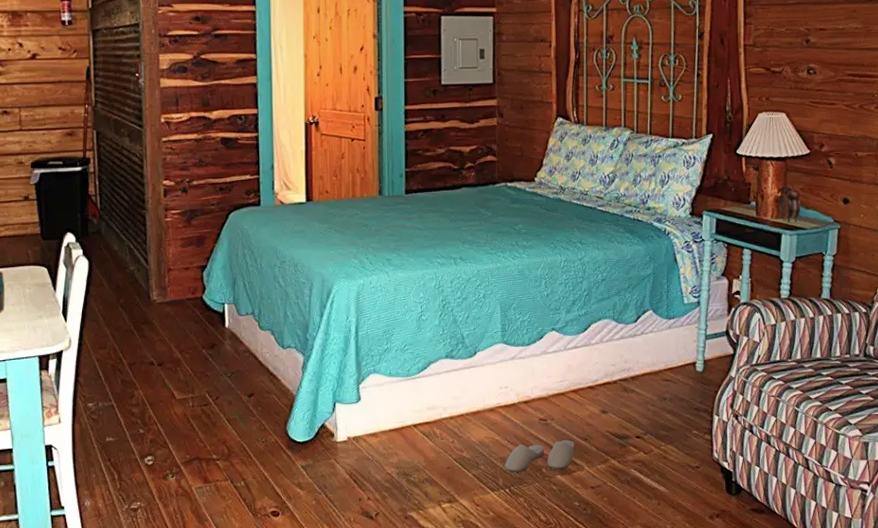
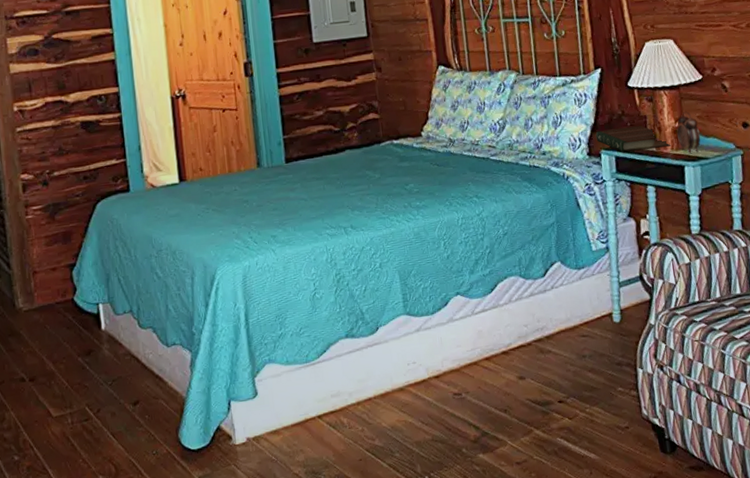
slippers: present [504,440,574,473] -> none [421,413,495,457]
book: none [700,192,771,216] -> present [595,126,671,153]

